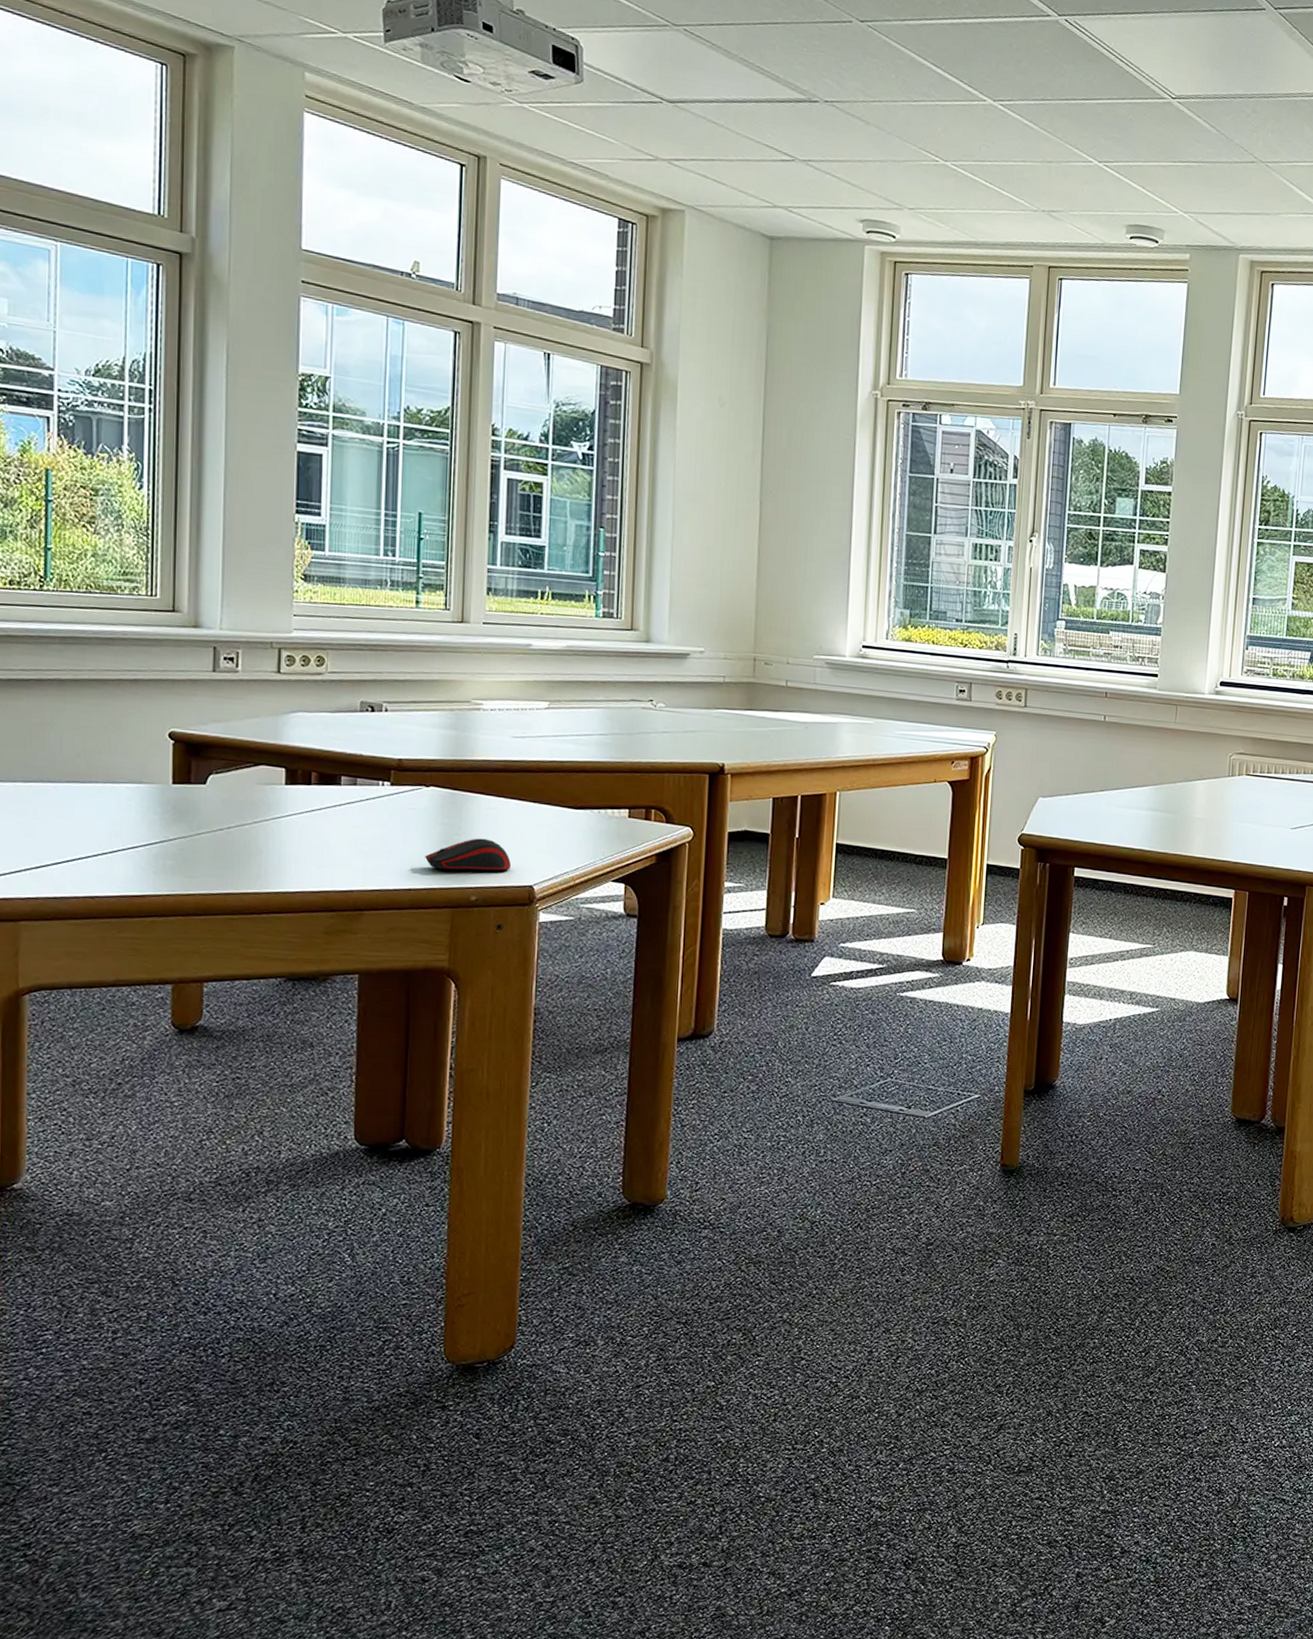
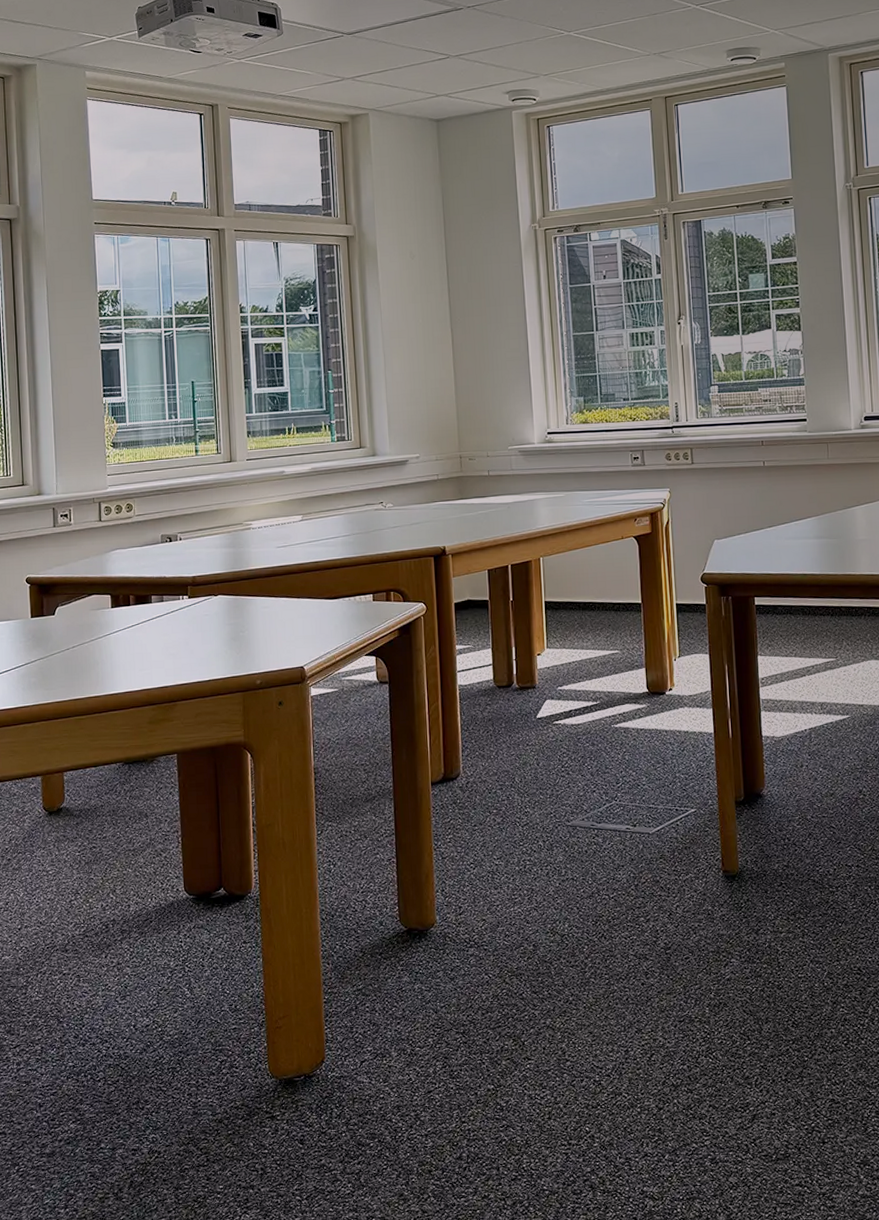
computer mouse: present [425,838,511,871] -> none [219,632,285,662]

